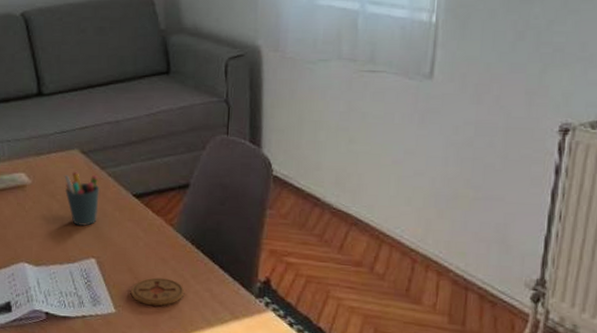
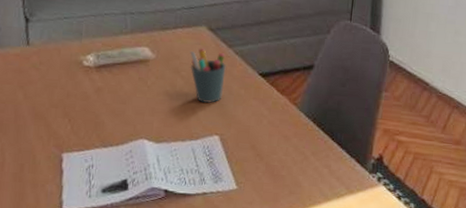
coaster: present [130,277,184,306] -> none [252,154,304,182]

